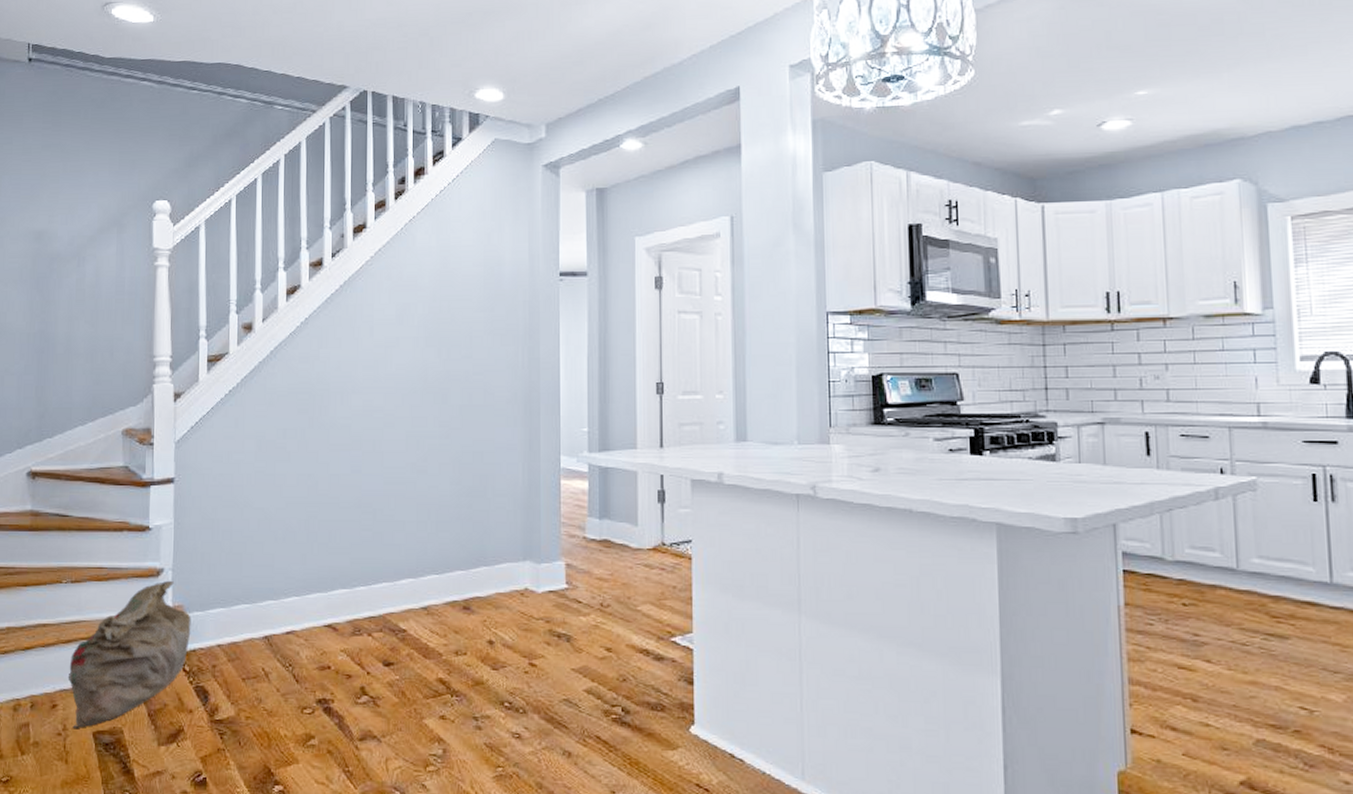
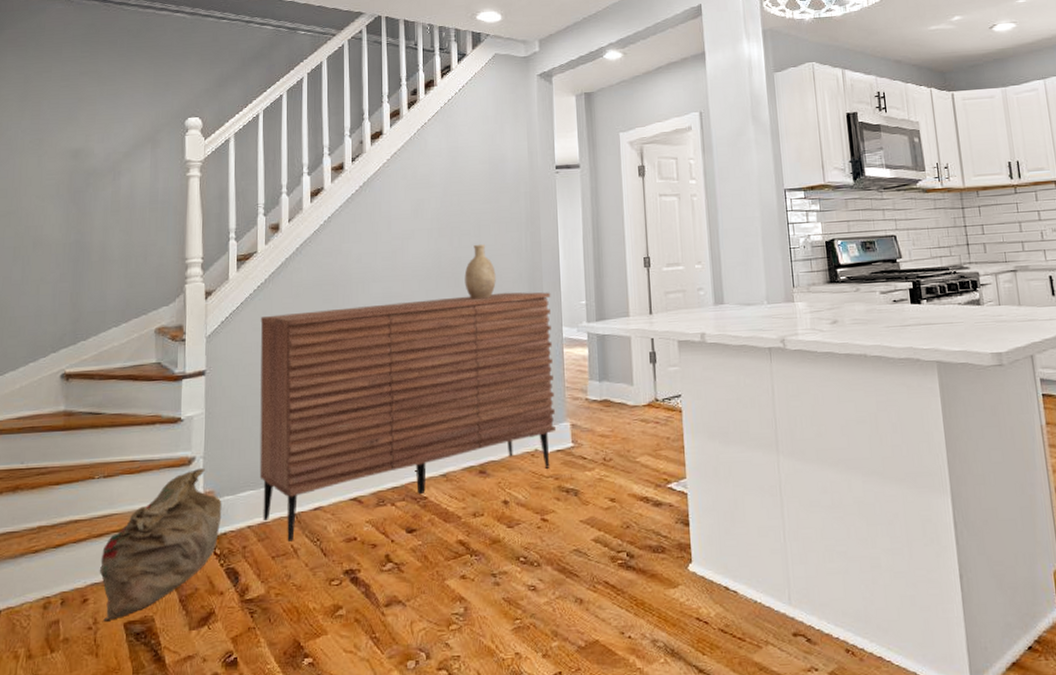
sideboard: none [230,413,549,664] -> present [259,292,556,542]
decorative vase: none [453,357,488,419] -> present [464,244,496,299]

